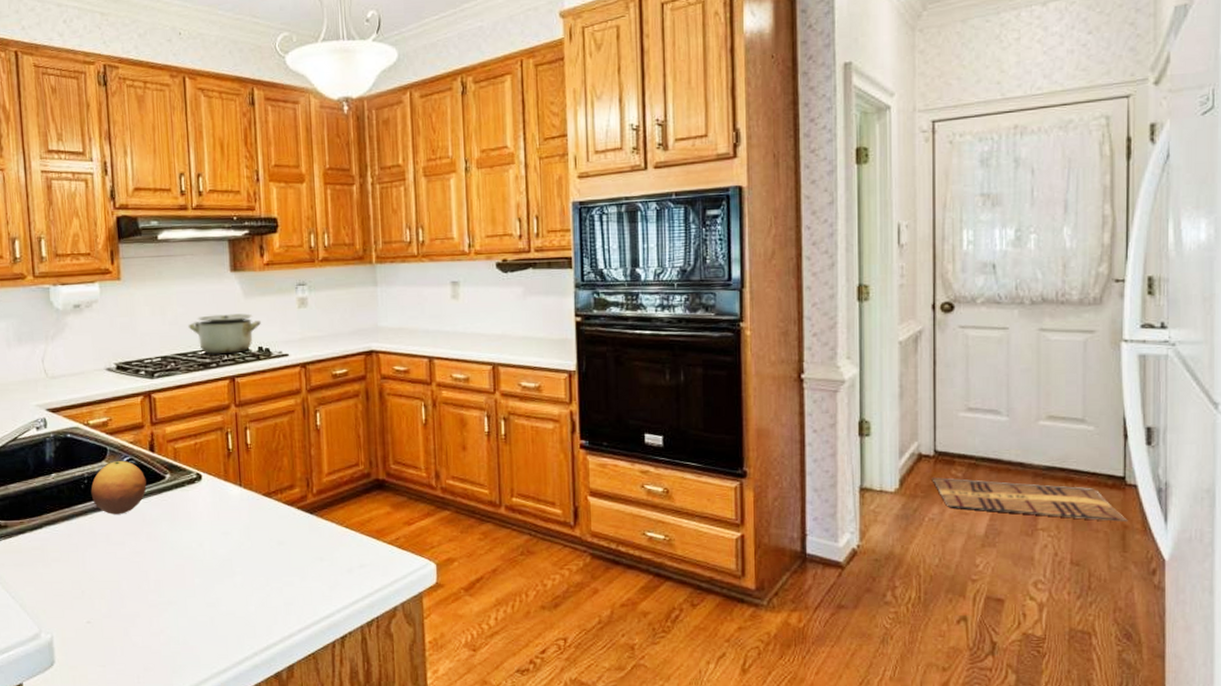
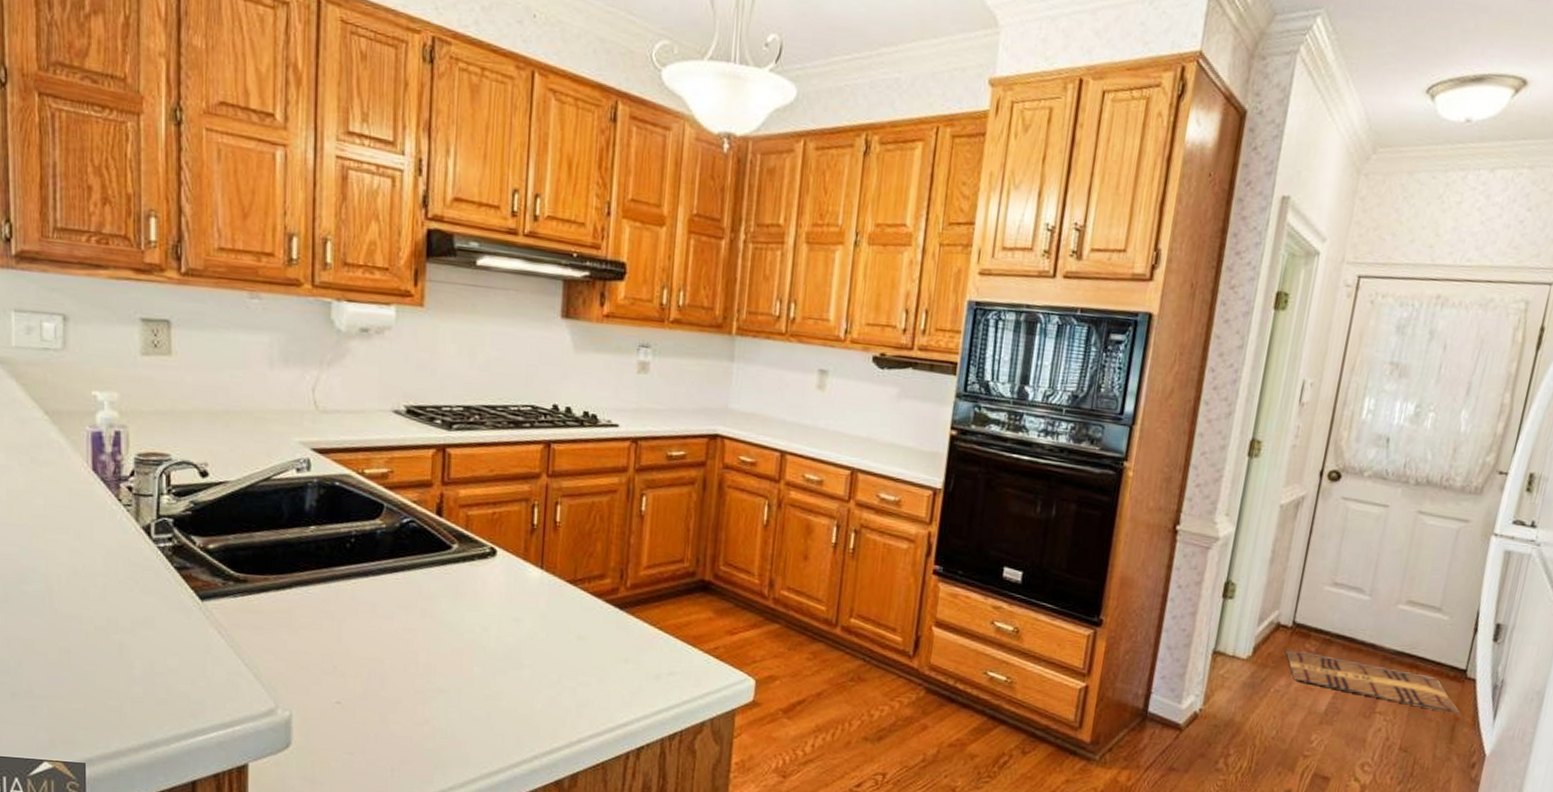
fruit: present [90,460,147,515] -> none [357,520,428,584]
saucepan: present [188,313,261,355] -> none [501,365,591,415]

